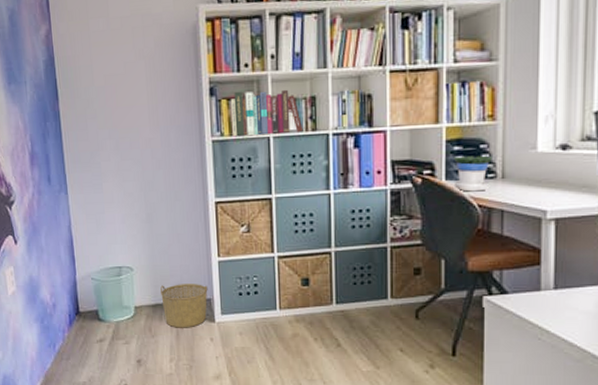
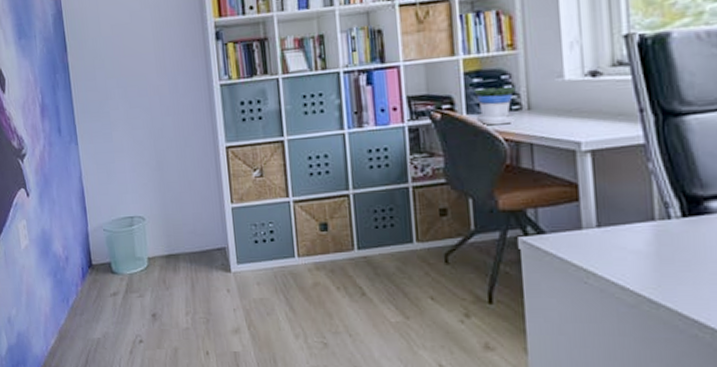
basket: present [160,284,208,328] -> none [173,232,223,279]
books: present [231,89,304,137] -> none [237,29,313,80]

